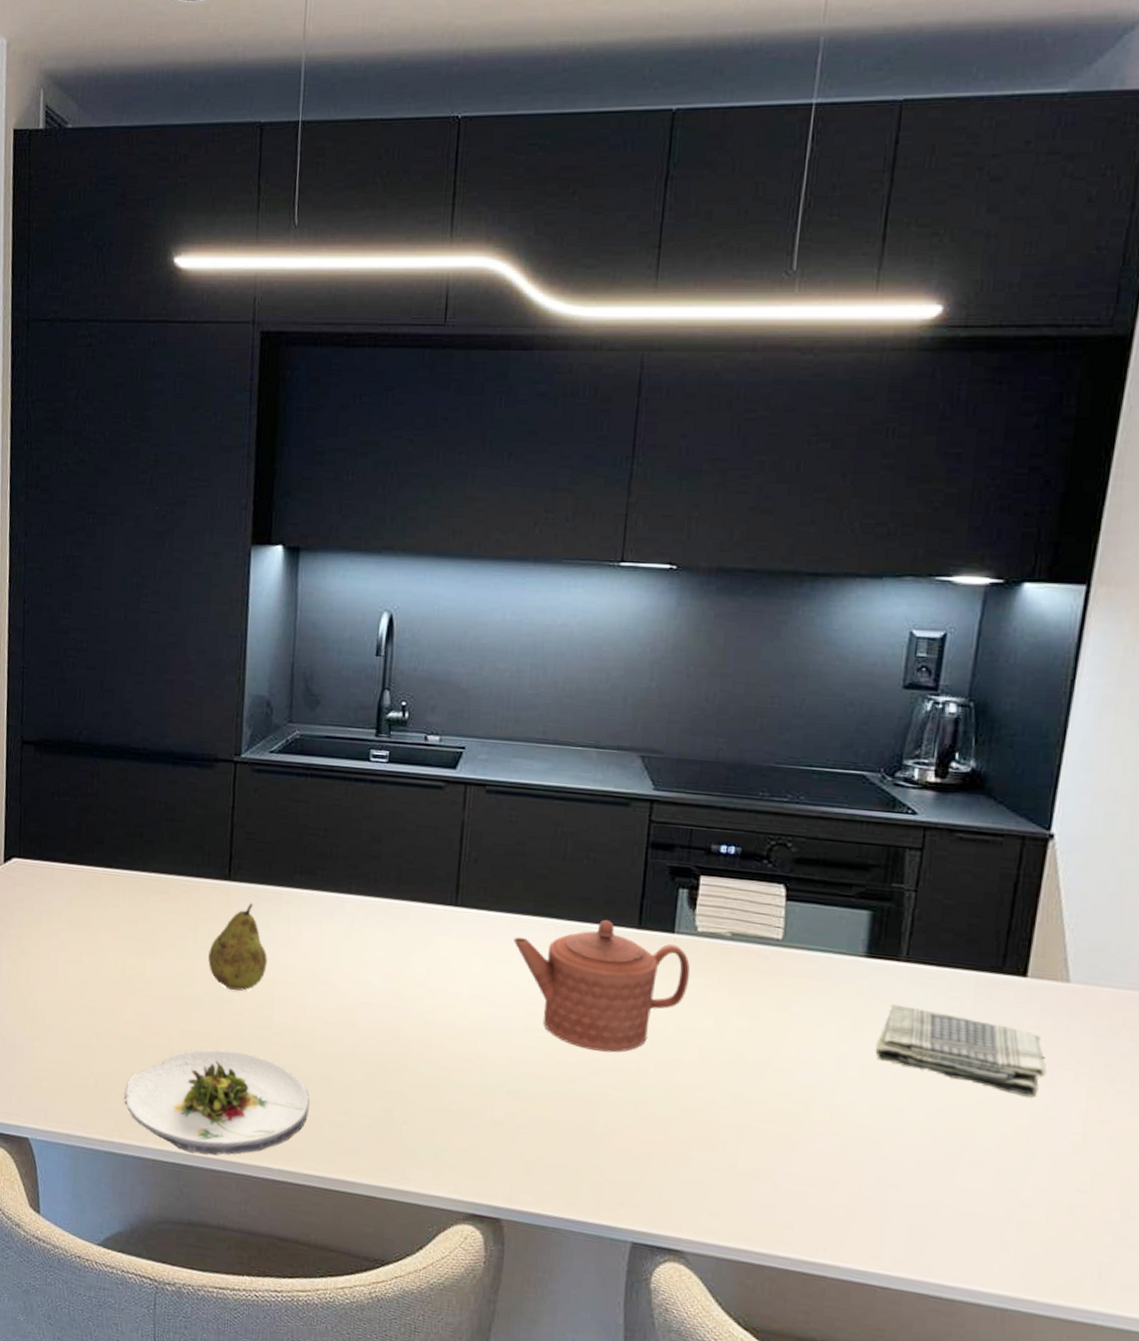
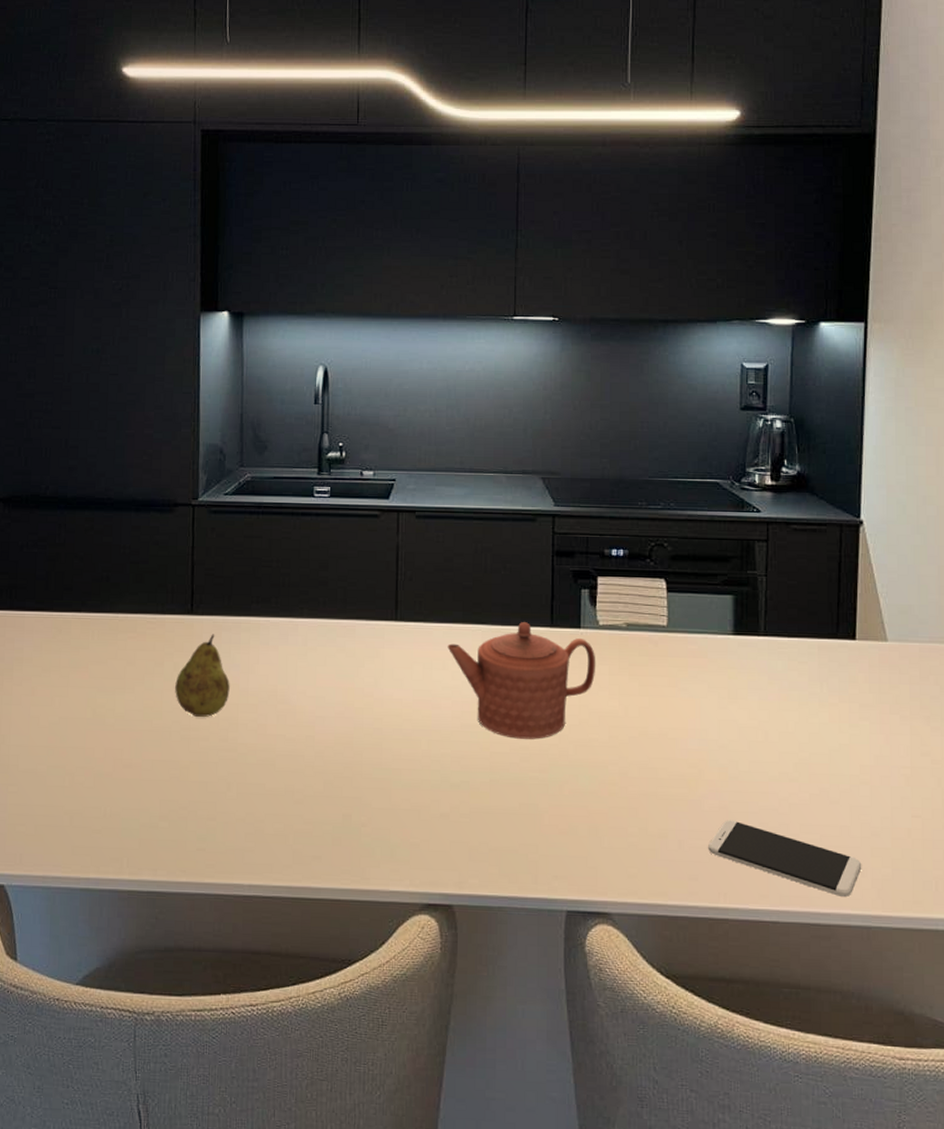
salad plate: present [124,1049,310,1156] -> none [98,775,276,880]
smartphone: none [809,1167,1004,1272] -> present [708,820,862,897]
dish towel: present [875,1004,1046,1098] -> none [748,673,878,741]

